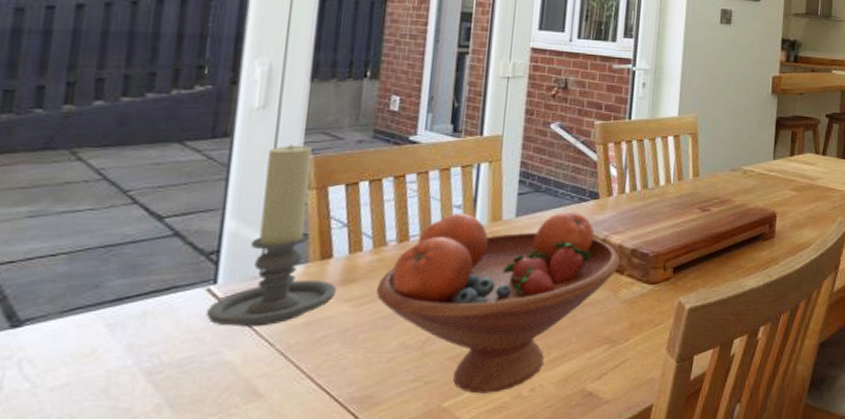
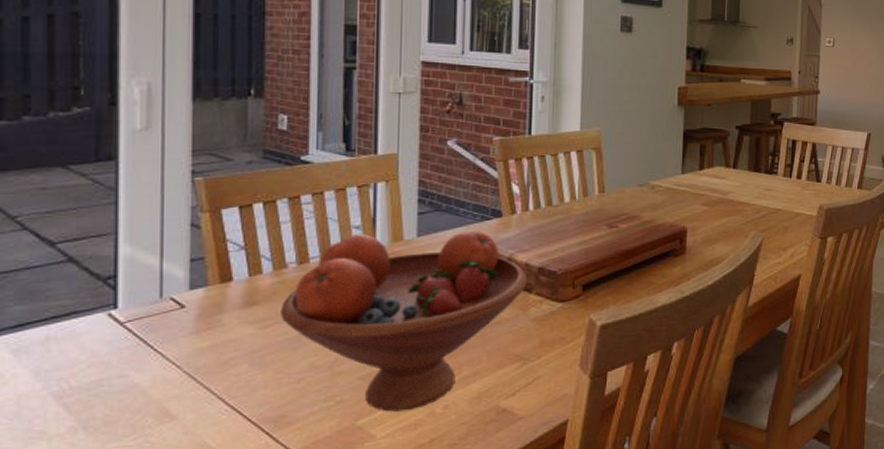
candle holder: present [205,145,337,327] -> none [109,167,240,351]

